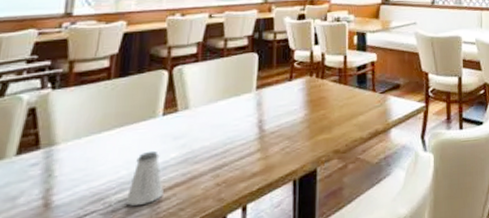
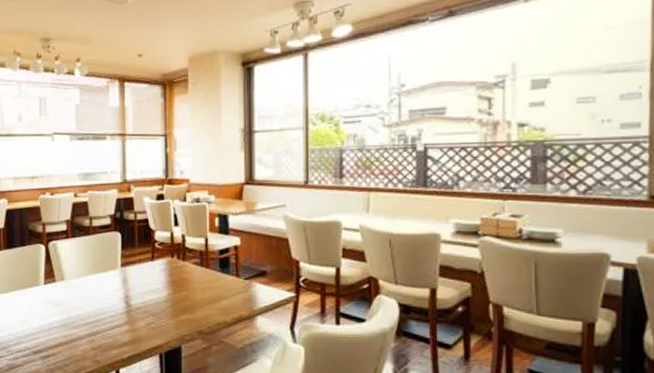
saltshaker: present [125,150,164,206] -> none [23,313,51,357]

